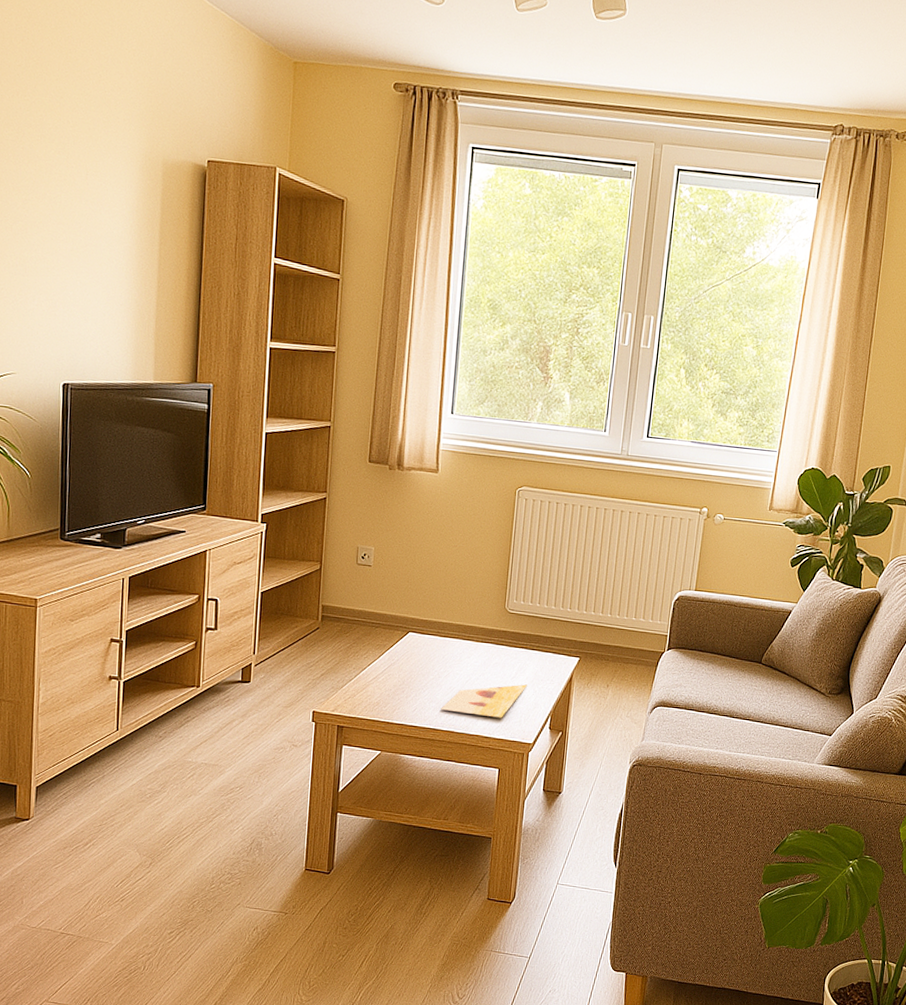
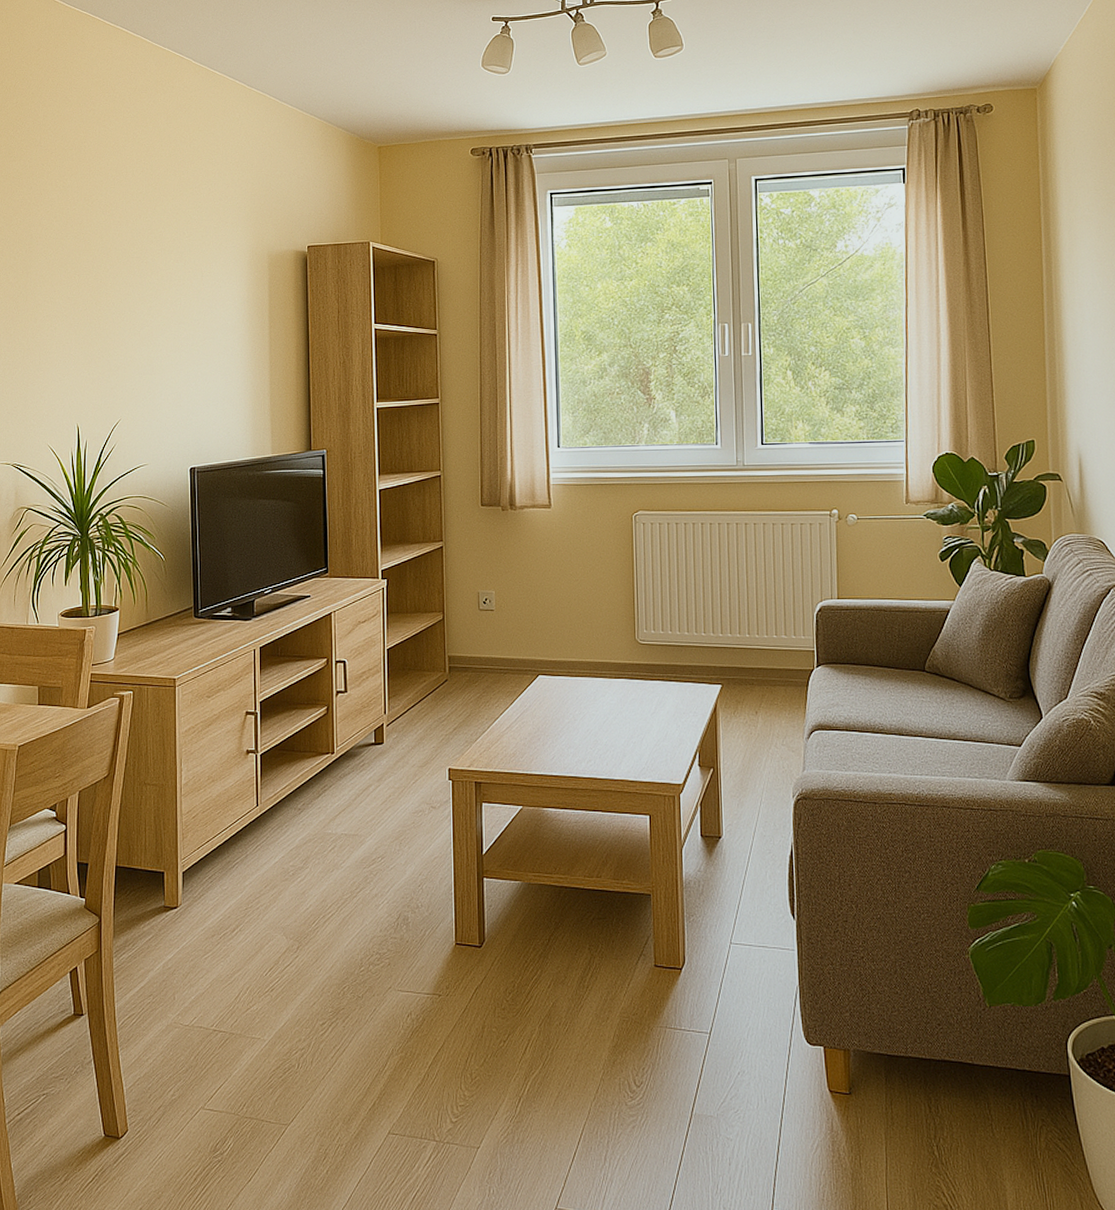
painting: present [441,684,528,718] -> none [580,719,670,759]

